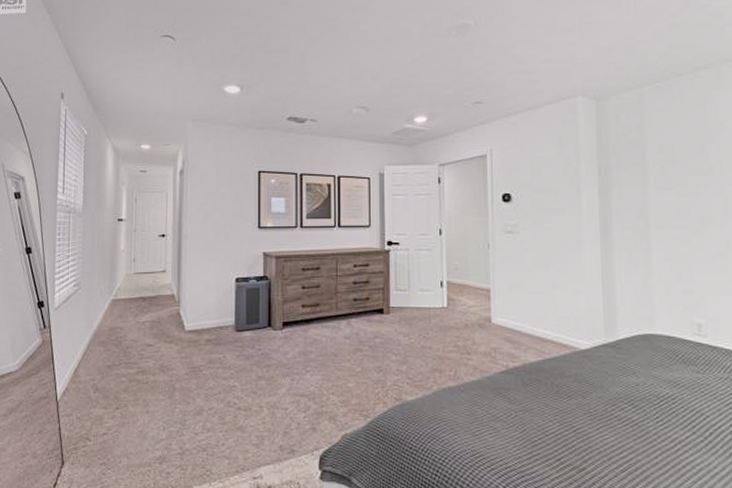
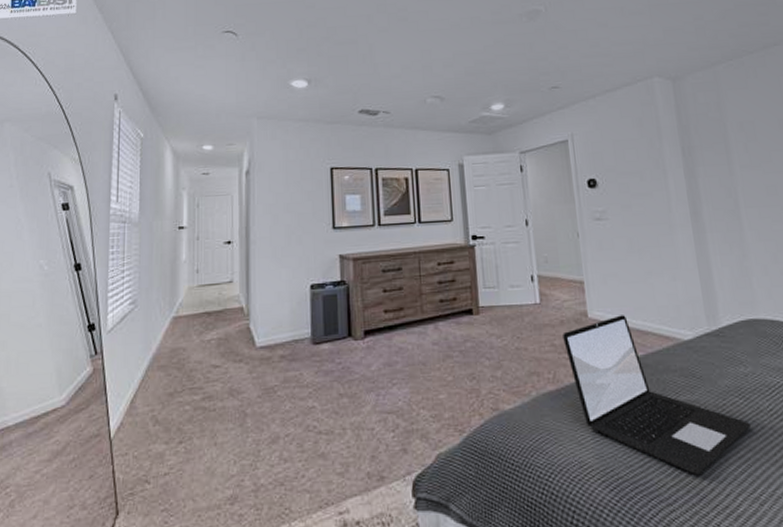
laptop: none [466,323,637,469] -> present [563,315,752,475]

